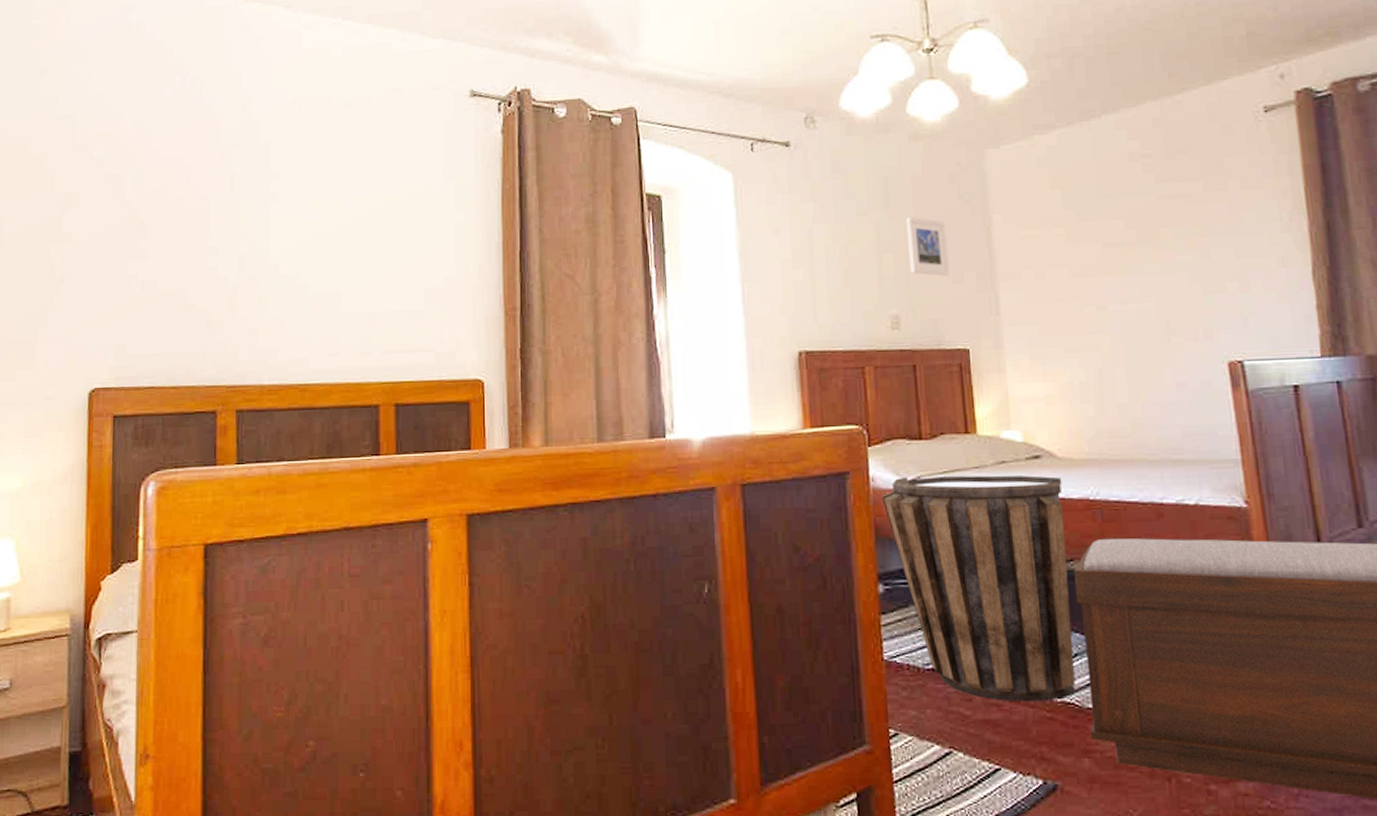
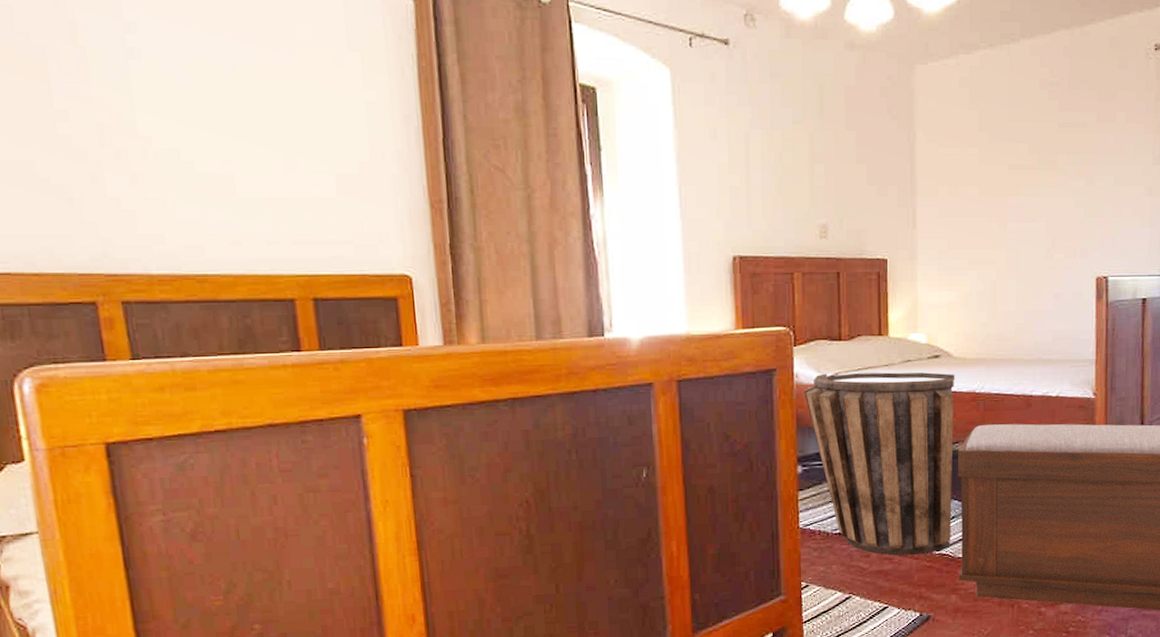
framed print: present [905,216,949,276] -> none [837,128,874,189]

